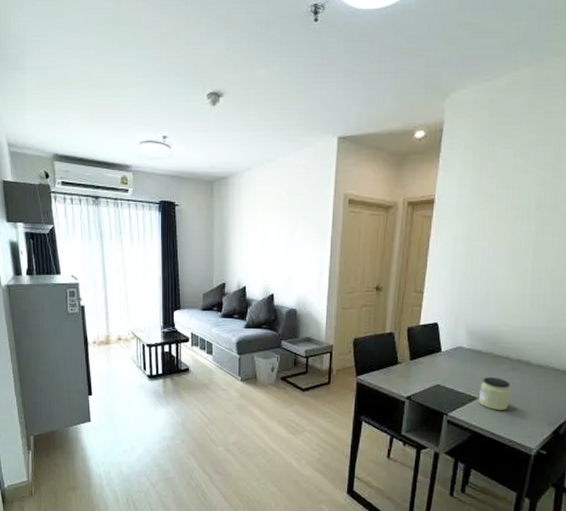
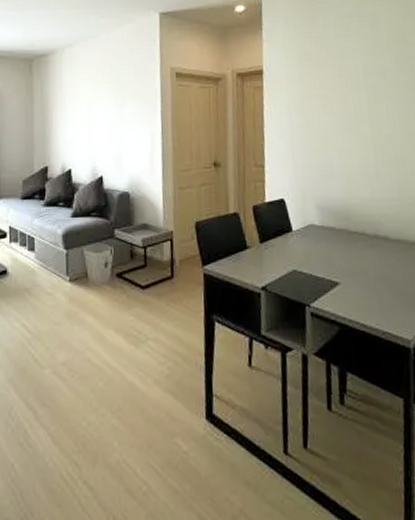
jar: present [478,377,511,410] -> none [340,257,375,296]

